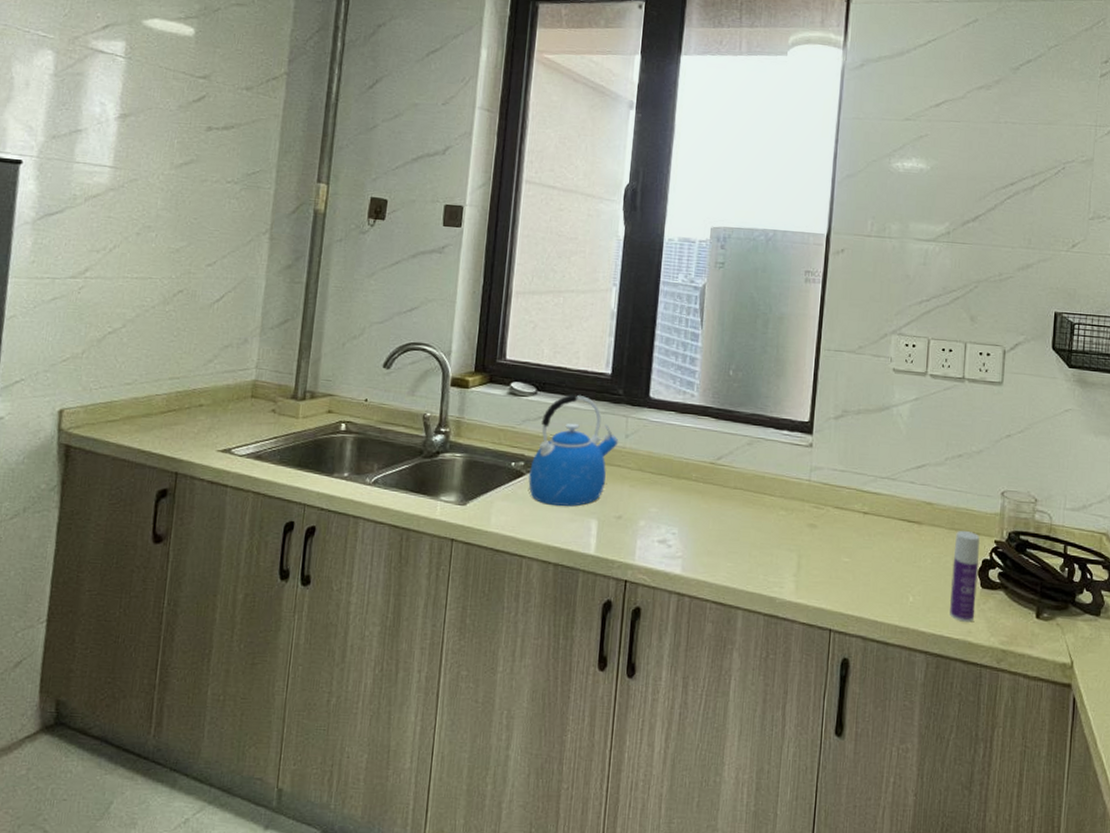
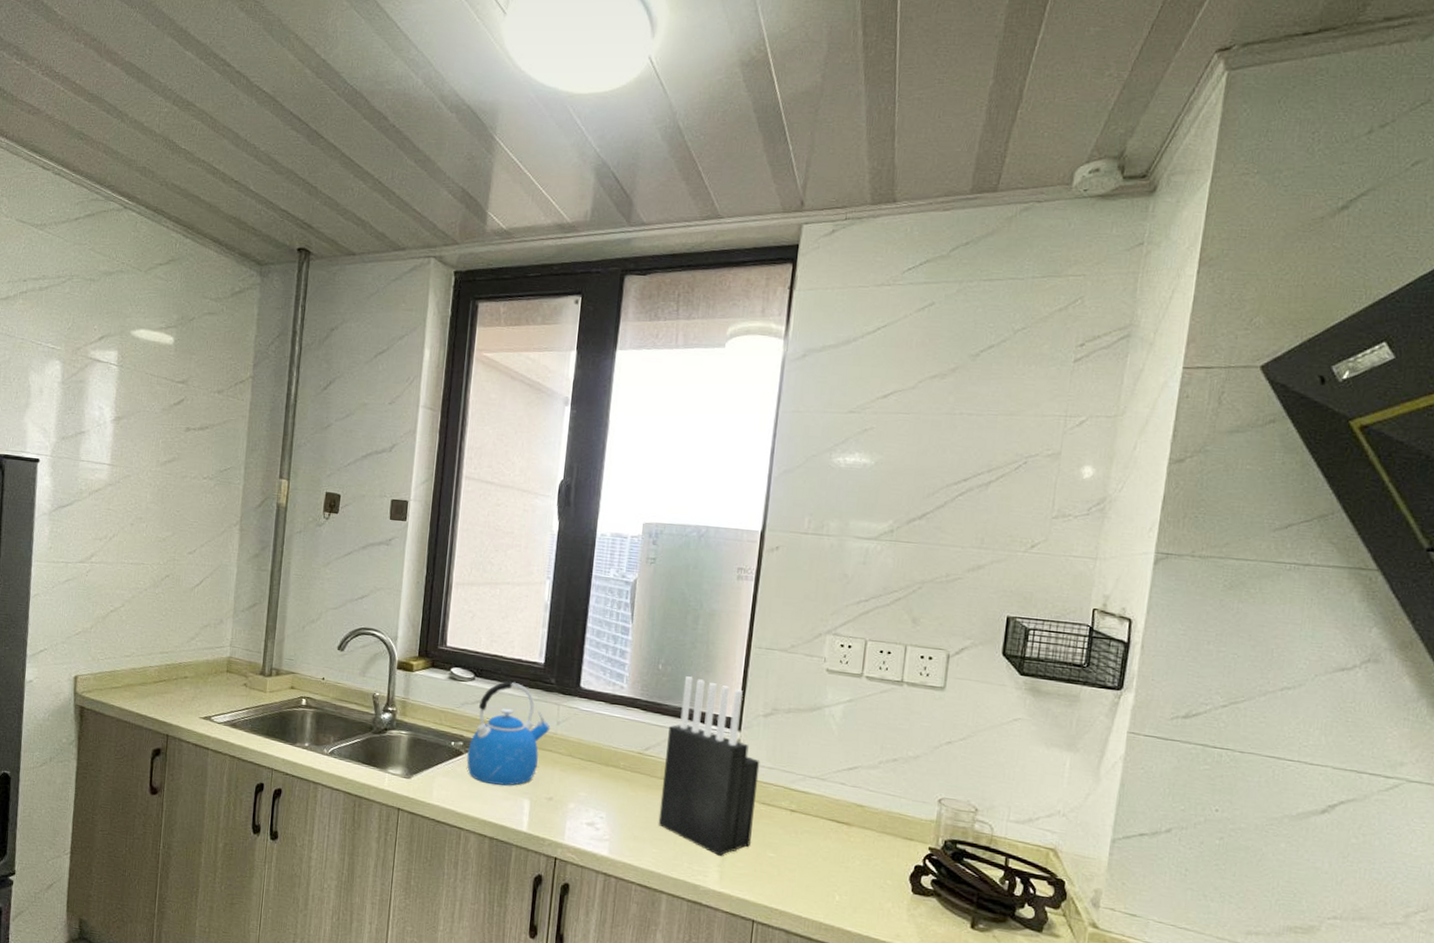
knife block: none [732,381,833,565] -> present [658,676,760,856]
bottle: present [949,530,981,622] -> none [877,834,914,926]

